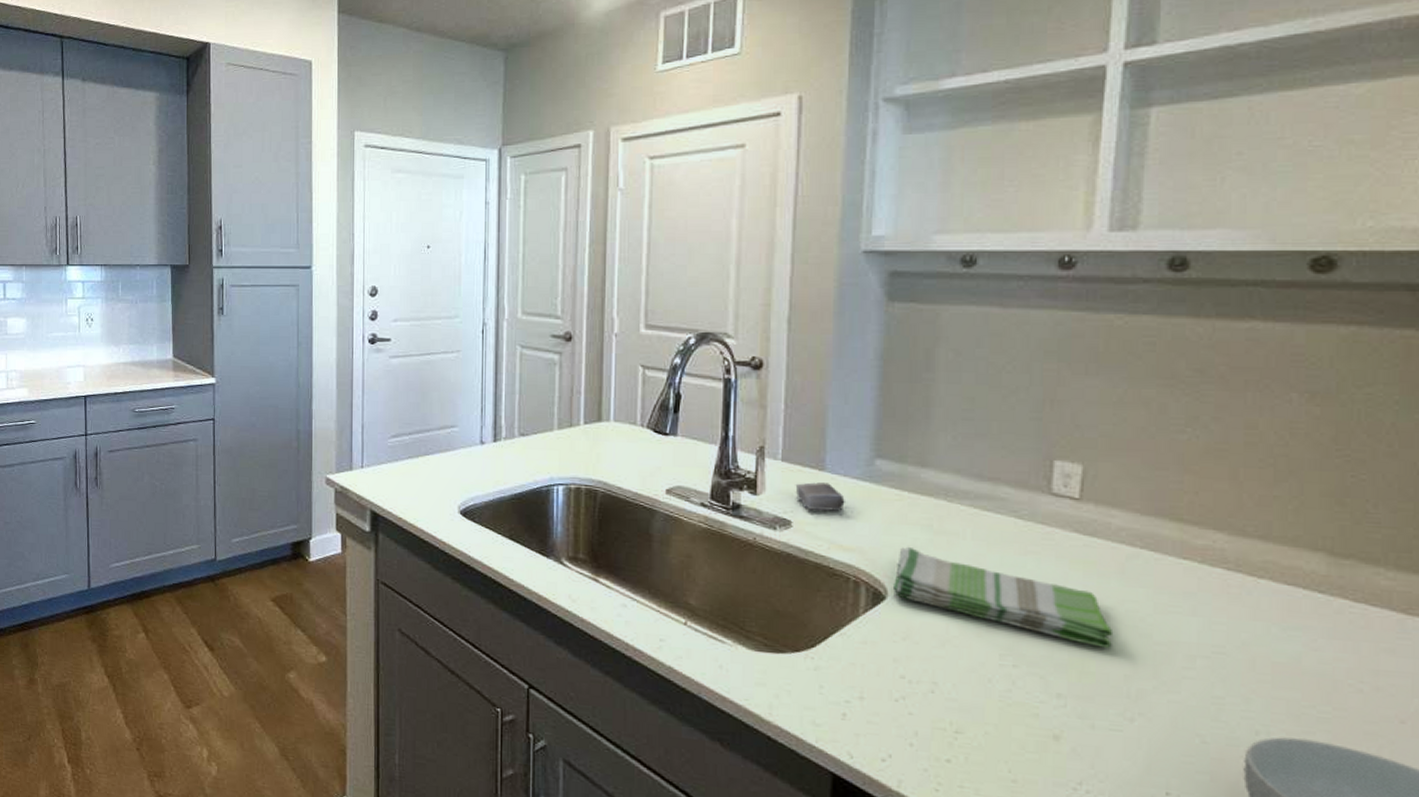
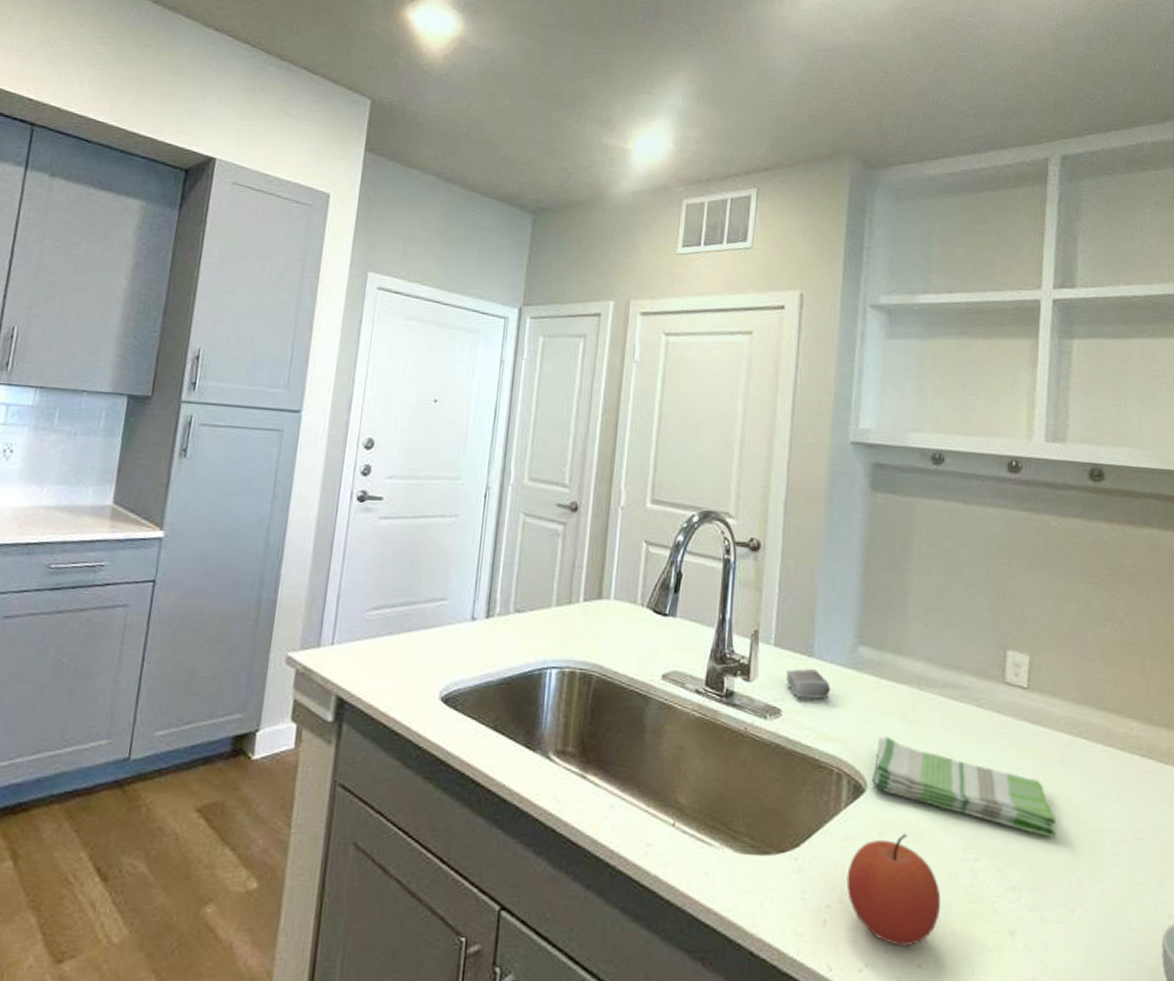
apple: none [867,638,973,742] -> present [846,833,941,946]

